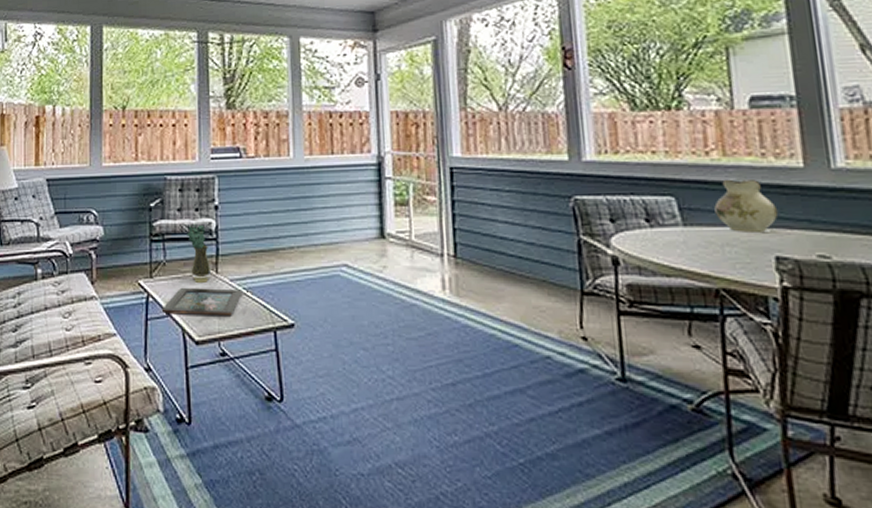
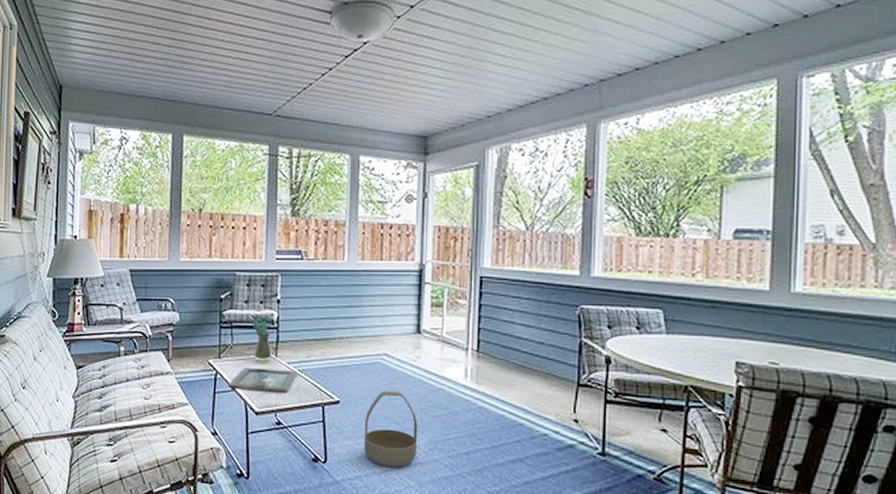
basket: none [326,309,392,406] -> present [363,390,418,468]
pitcher: present [714,178,779,234] -> none [693,297,744,343]

